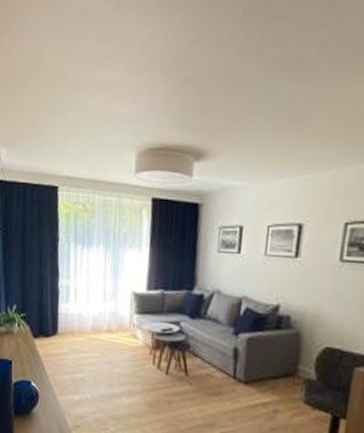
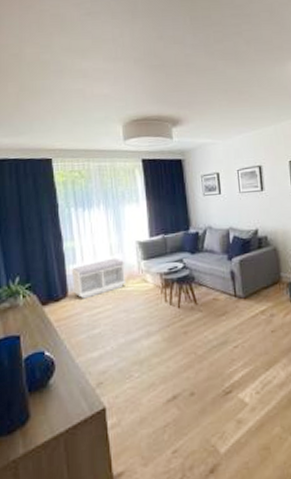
bench: none [63,305,116,341] -> present [71,258,126,299]

